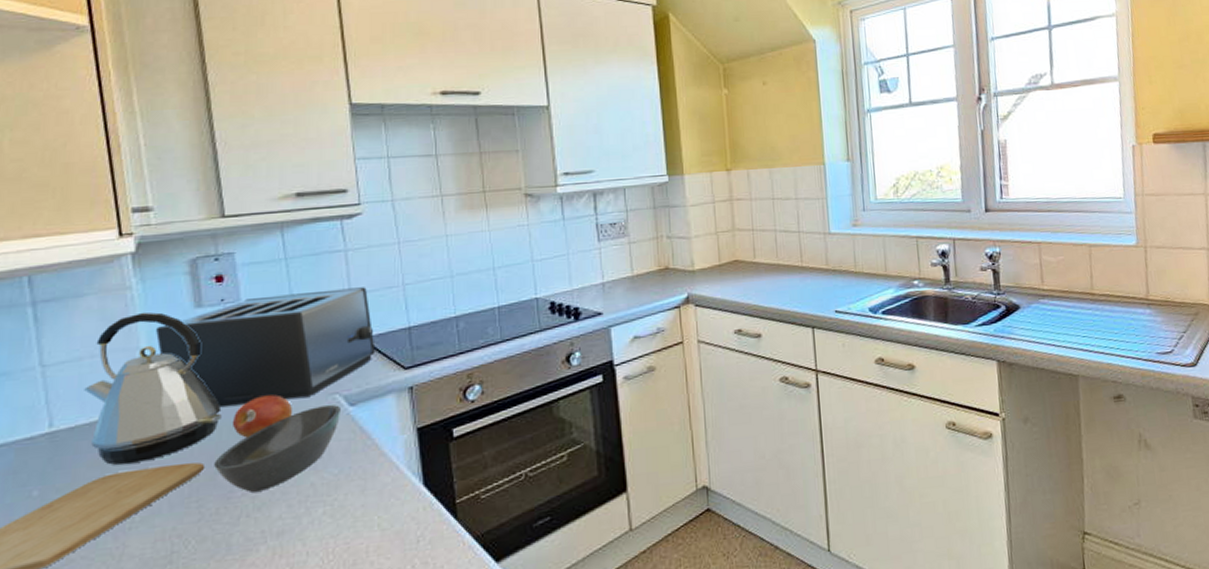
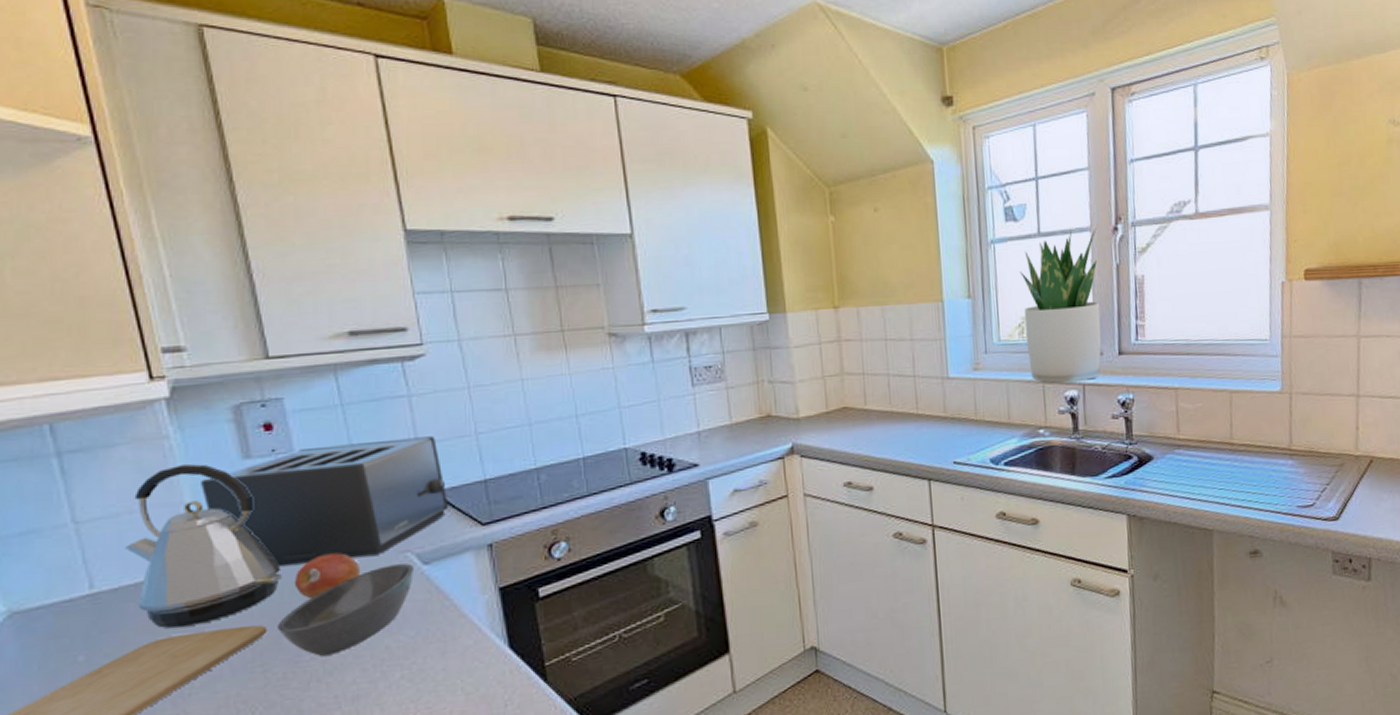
planter: none [894,98,970,239] -> present [1020,228,1102,384]

